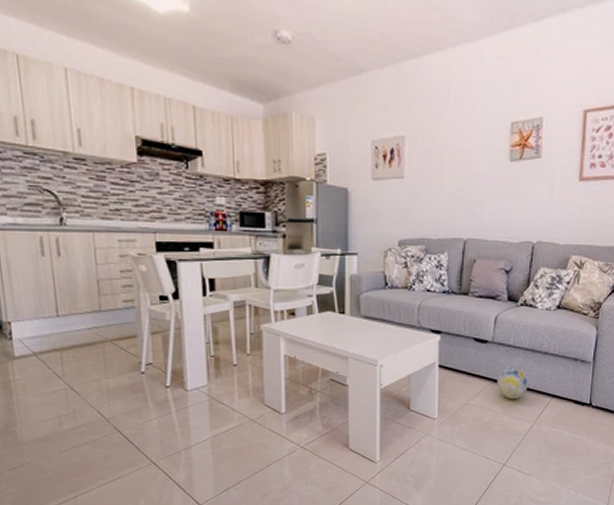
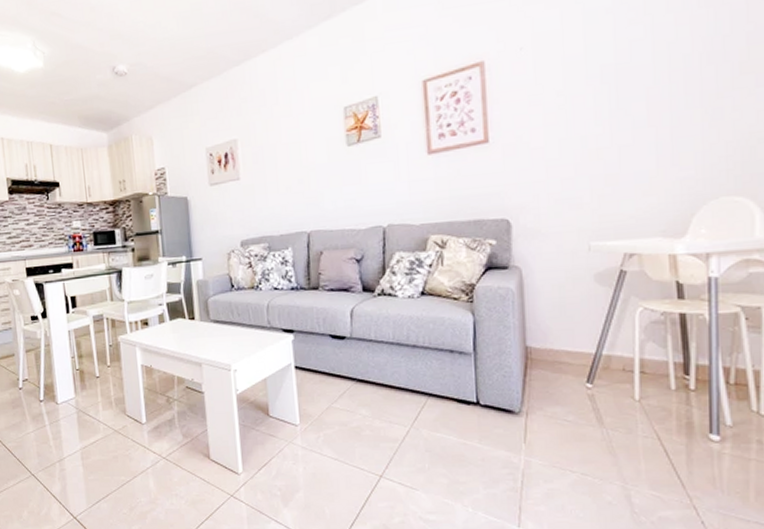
ball: present [497,368,528,400] -> none [361,365,398,401]

